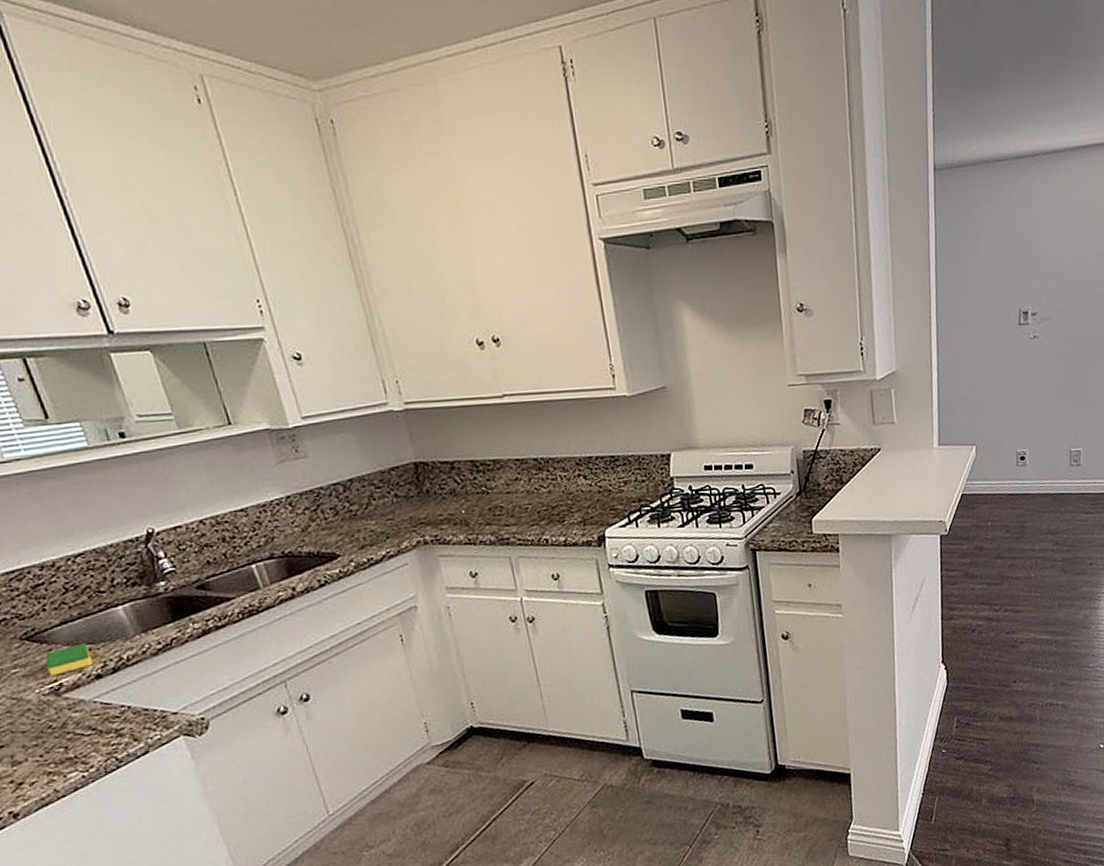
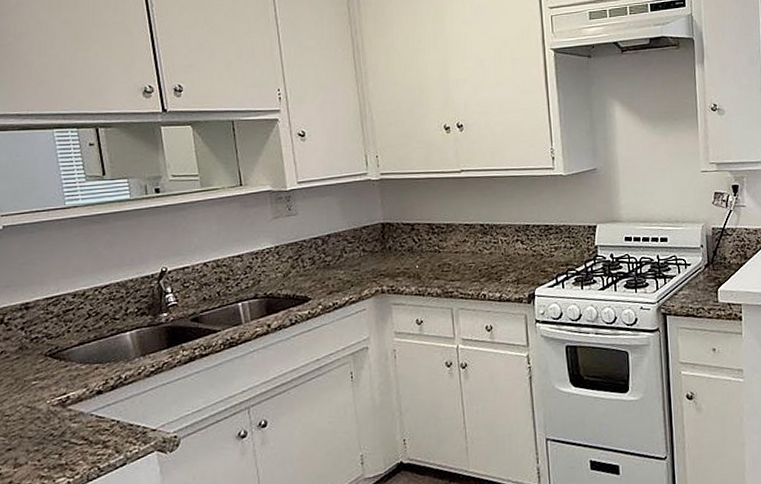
dish sponge: present [45,642,93,676] -> none [60,362,97,389]

